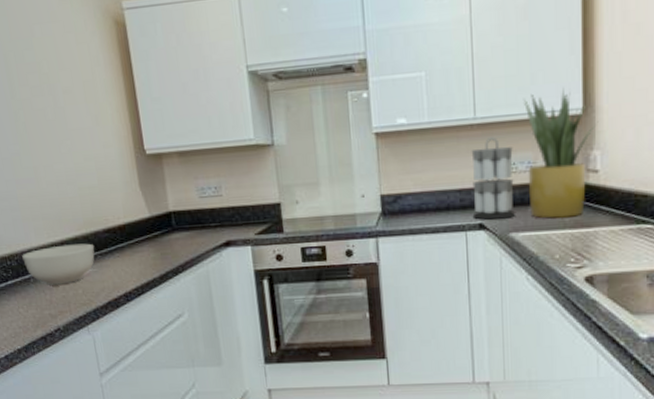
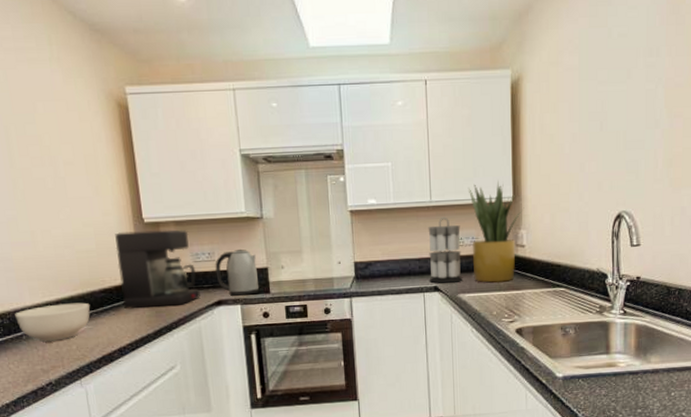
coffee maker: none [116,161,207,250] -> present [115,230,200,308]
kettle: none [222,181,272,236] -> present [215,248,260,296]

